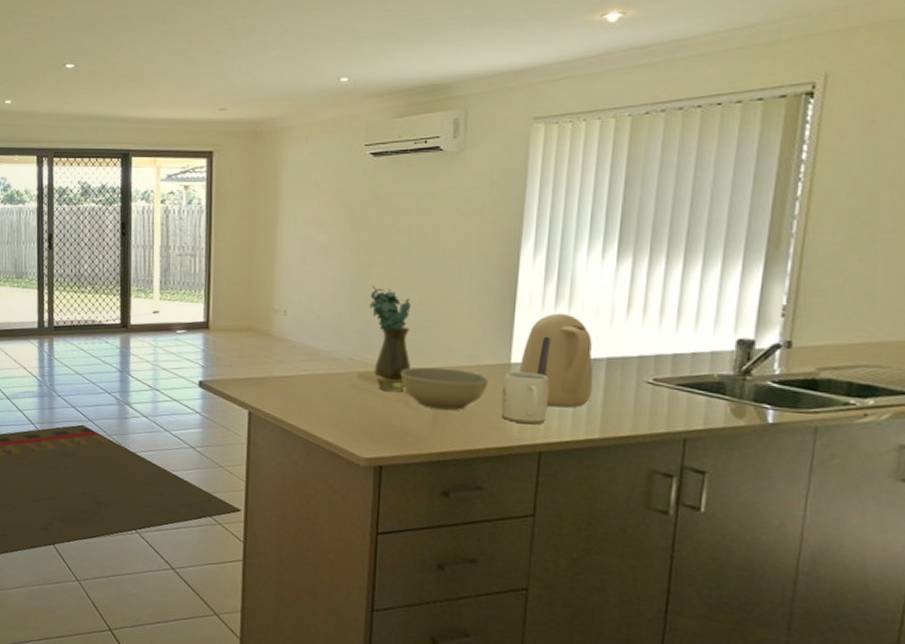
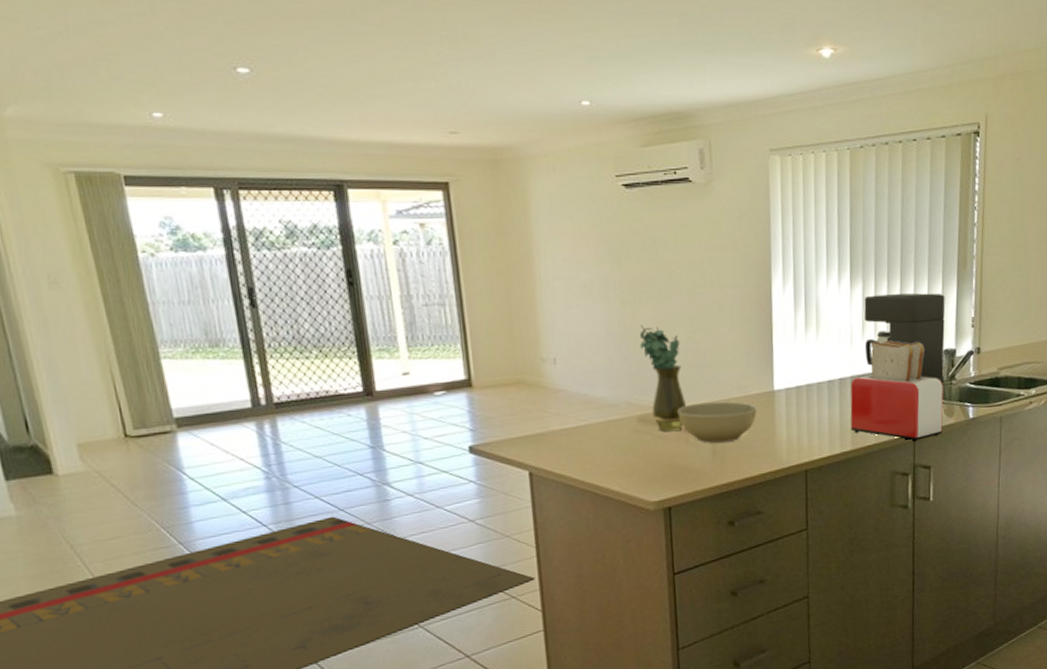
mug: present [500,371,550,425] -> none [769,397,809,447]
kettle: present [518,313,593,408] -> none [781,338,843,427]
toaster: none [601,322,732,441] -> present [850,340,944,442]
coffee maker: none [614,271,745,379] -> present [857,292,945,384]

